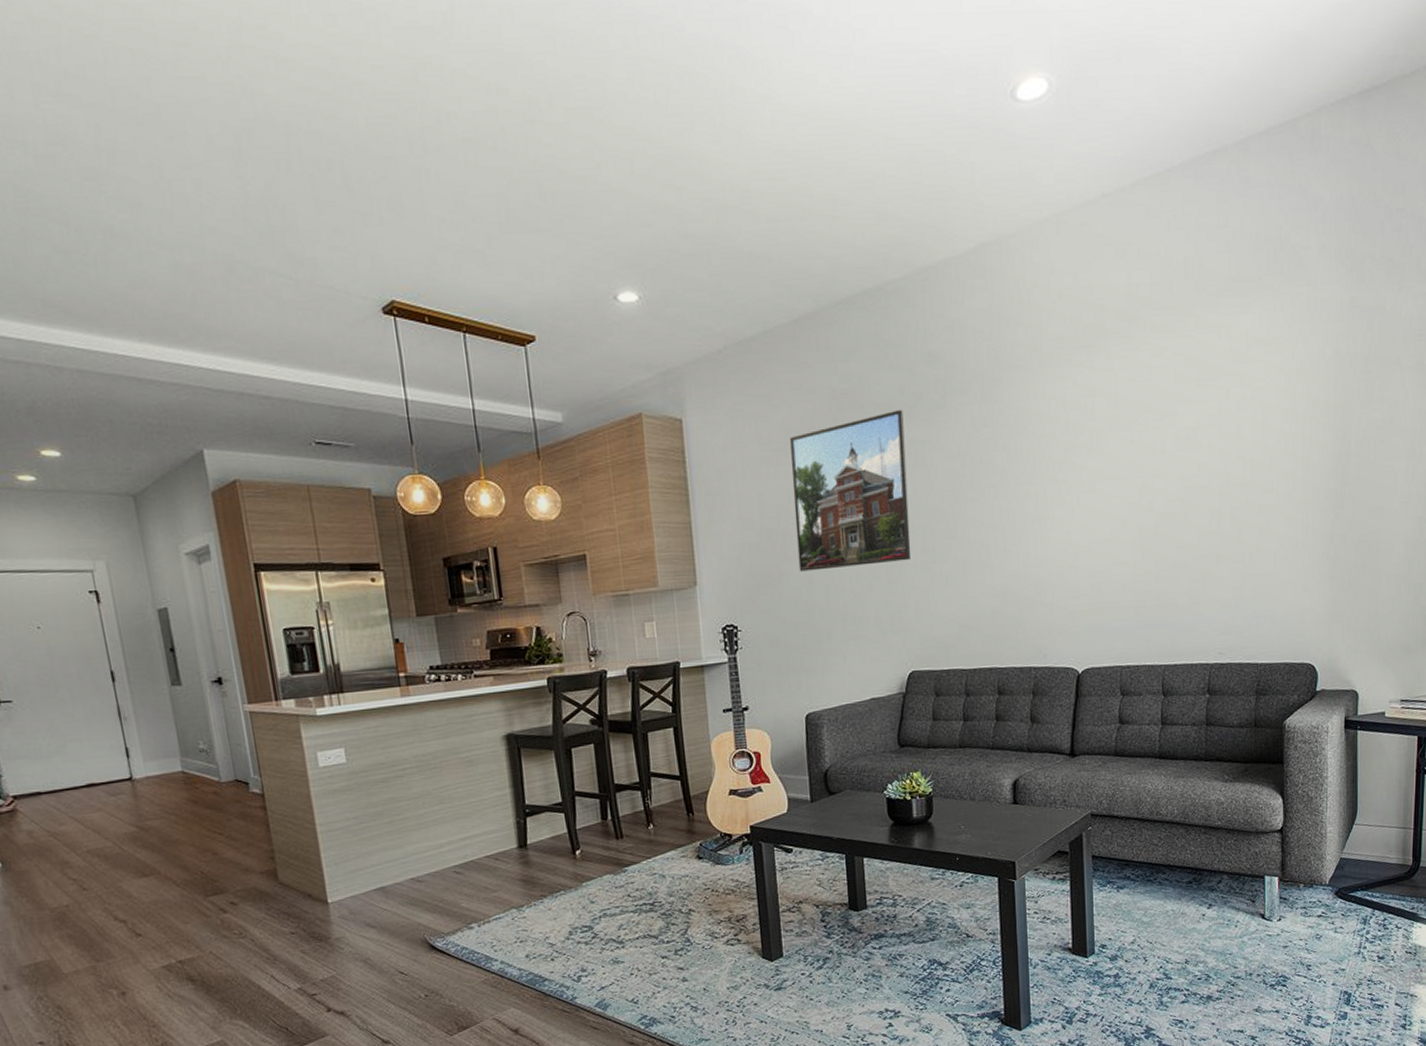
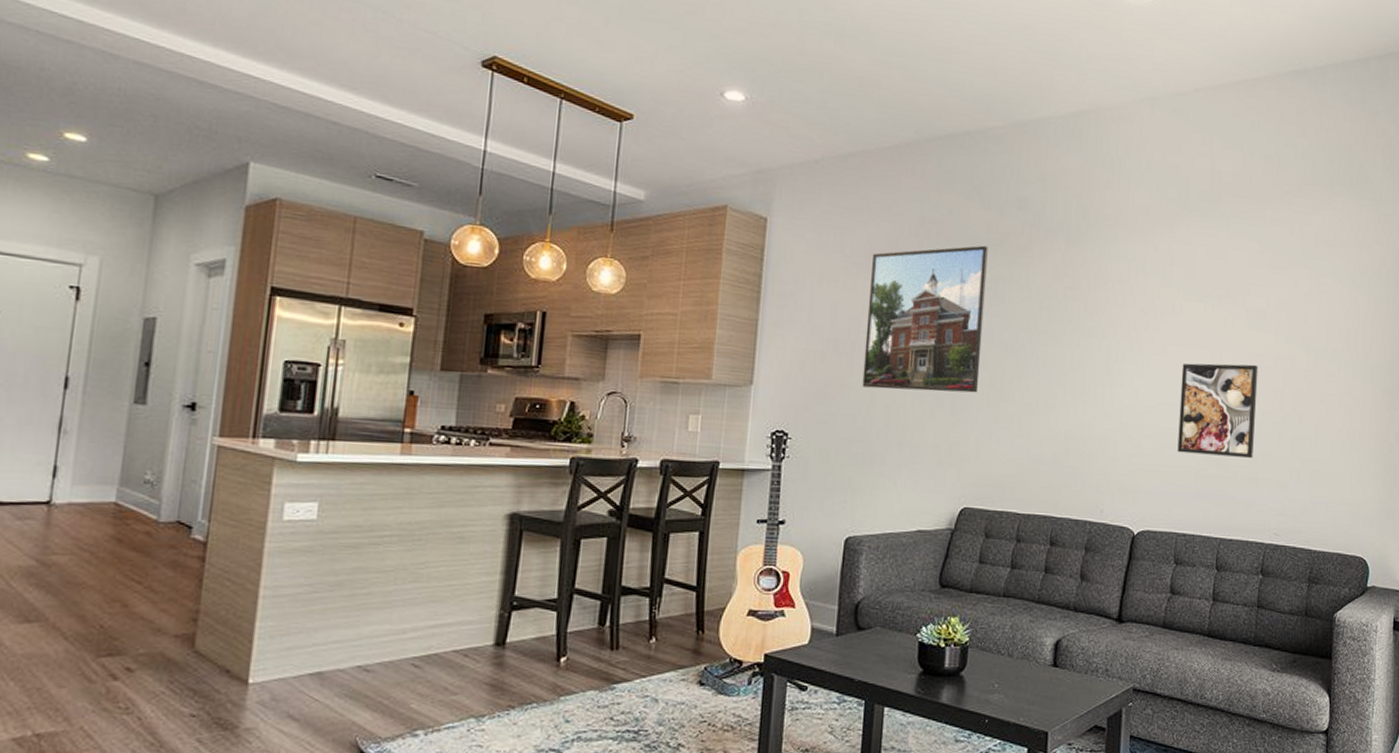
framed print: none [1113,486,1193,588] -> present [1177,363,1259,458]

